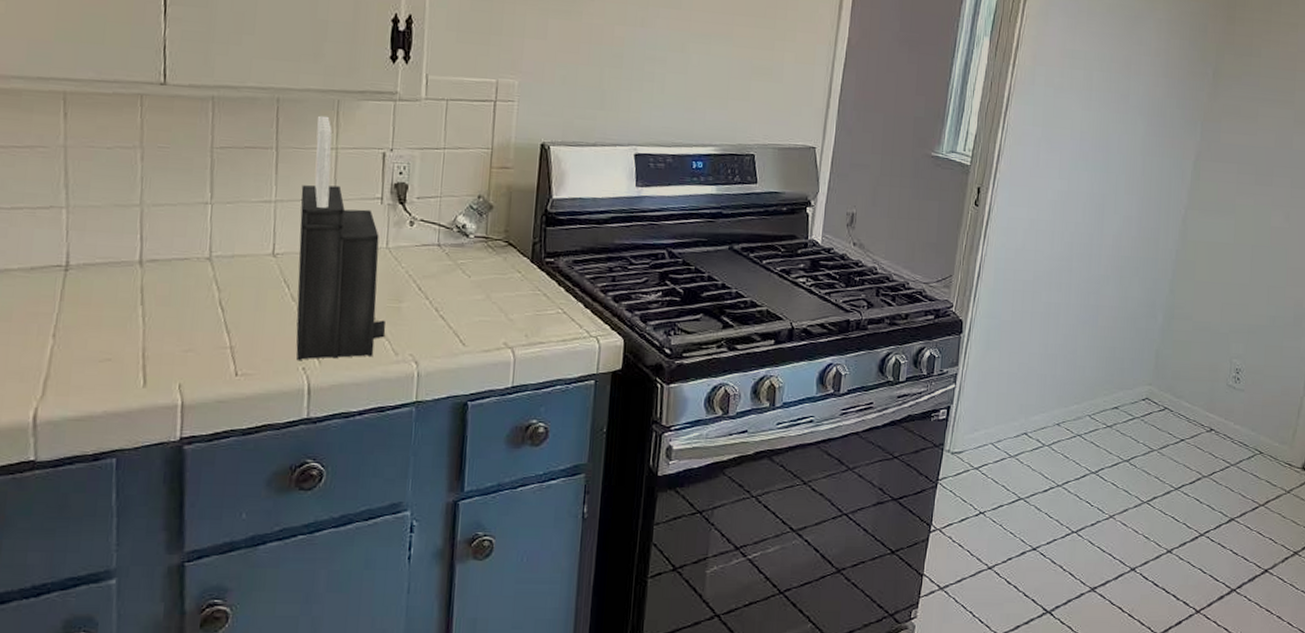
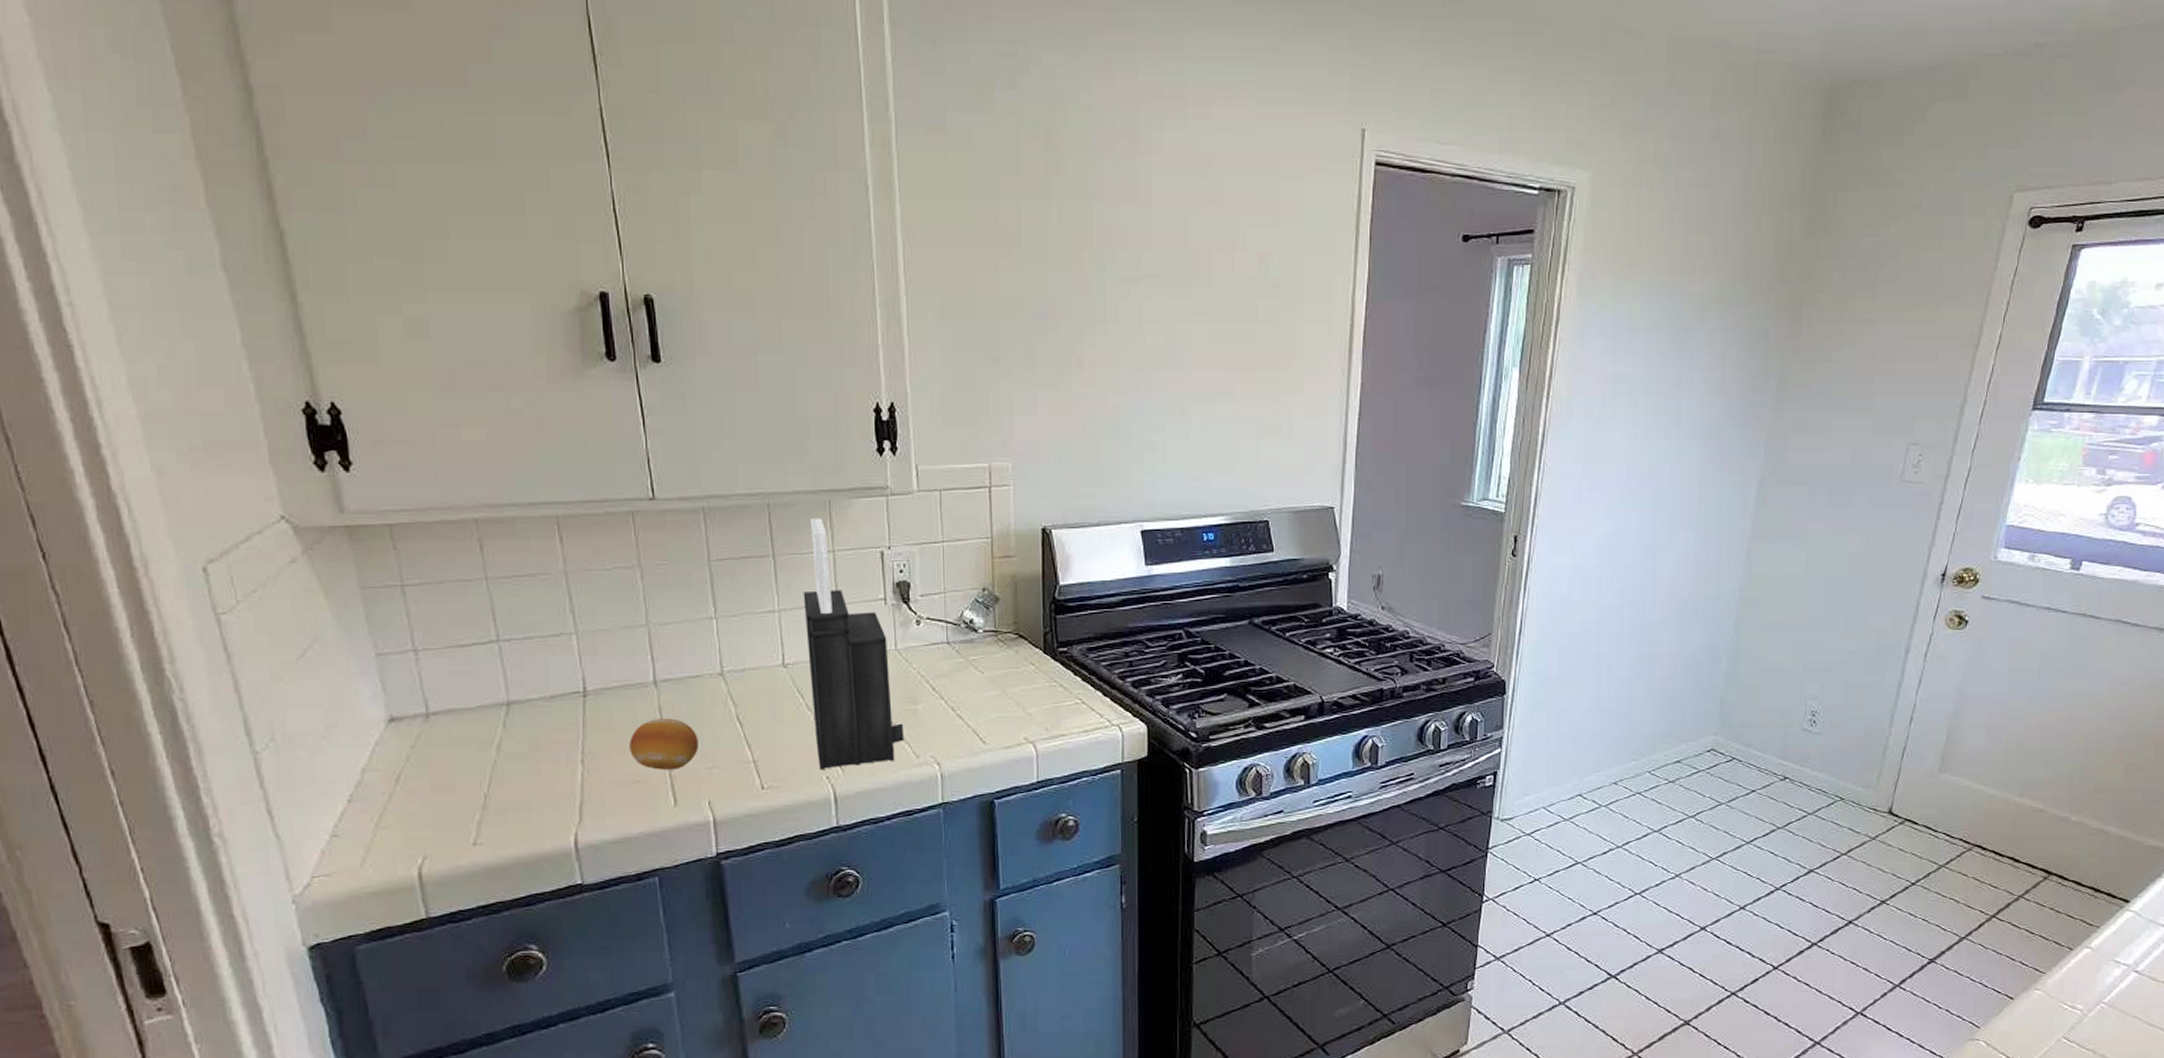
fruit: none [105,298,177,350] -> present [629,718,698,770]

